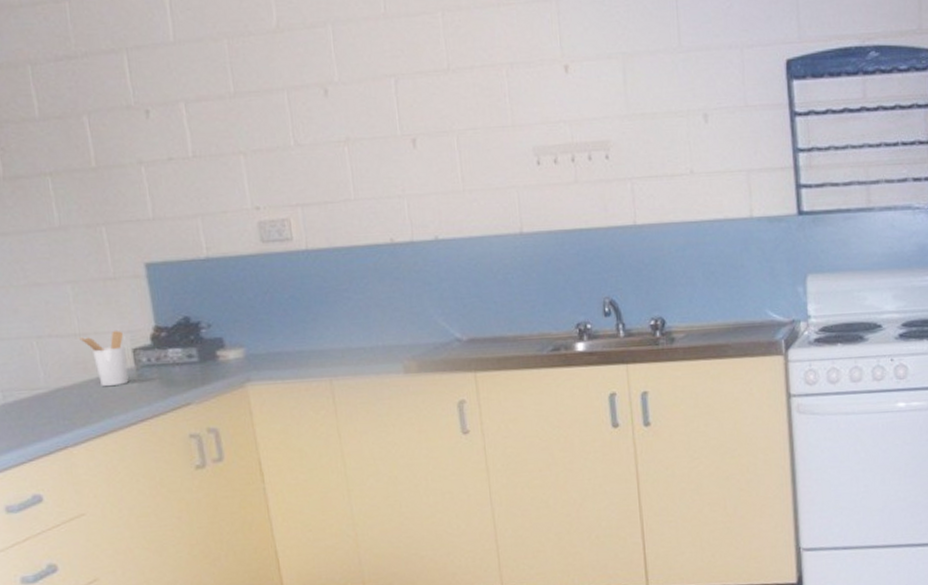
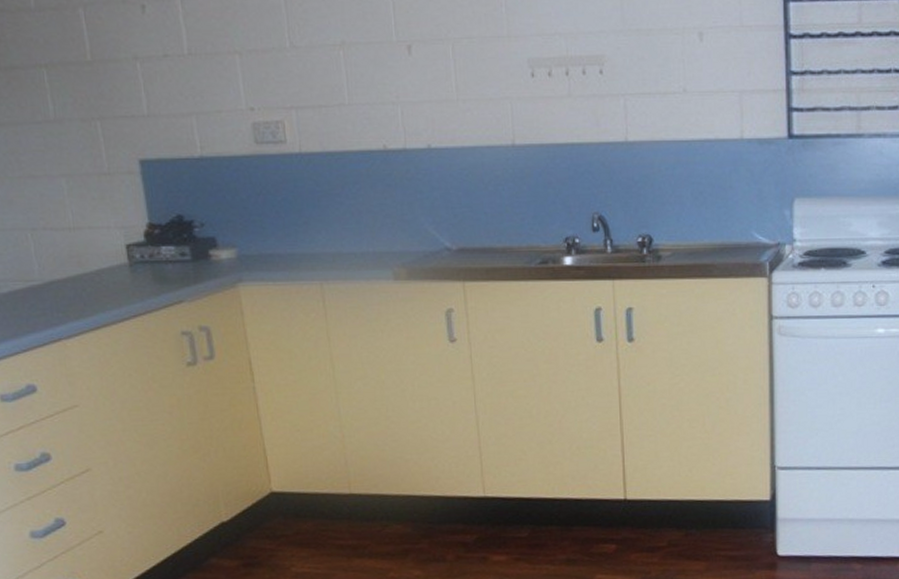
utensil holder: present [78,330,129,387] -> none [72,225,122,282]

